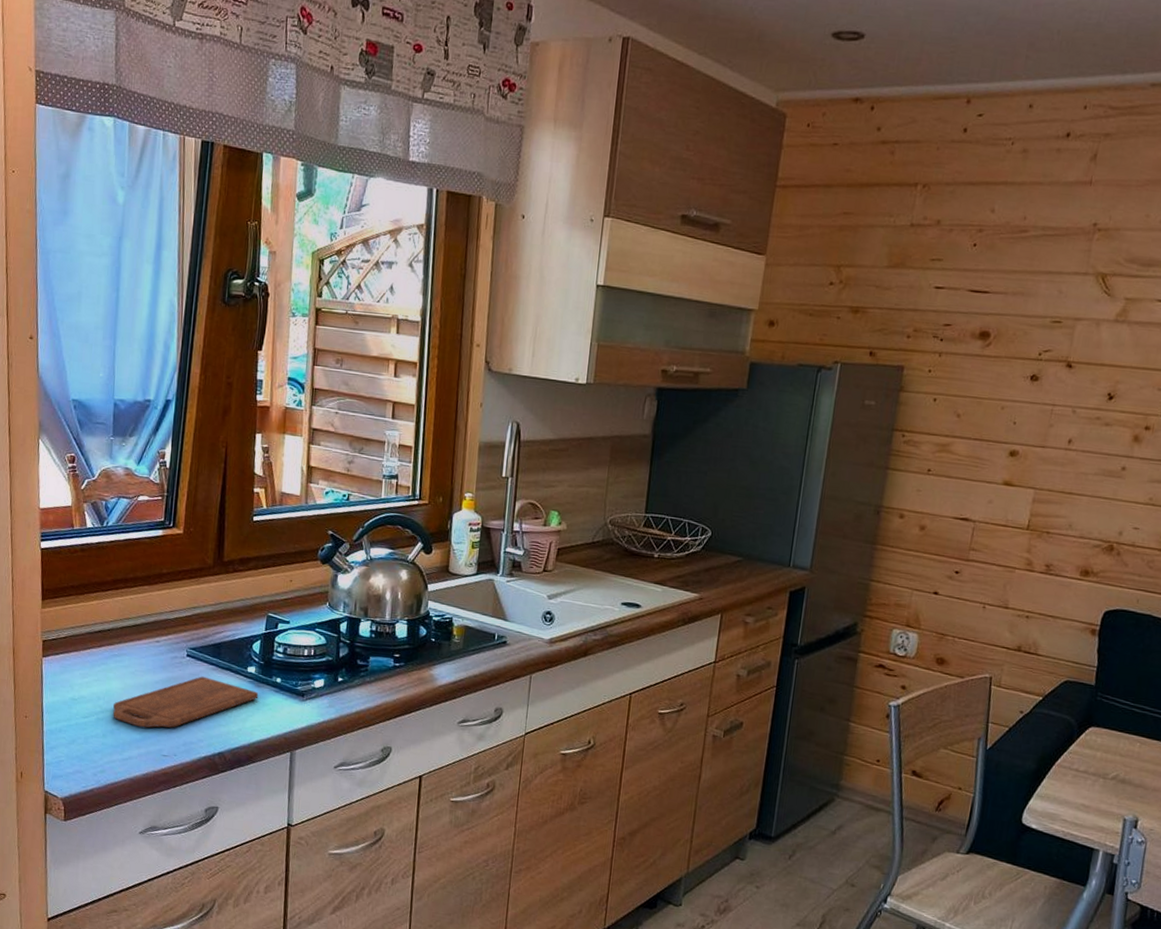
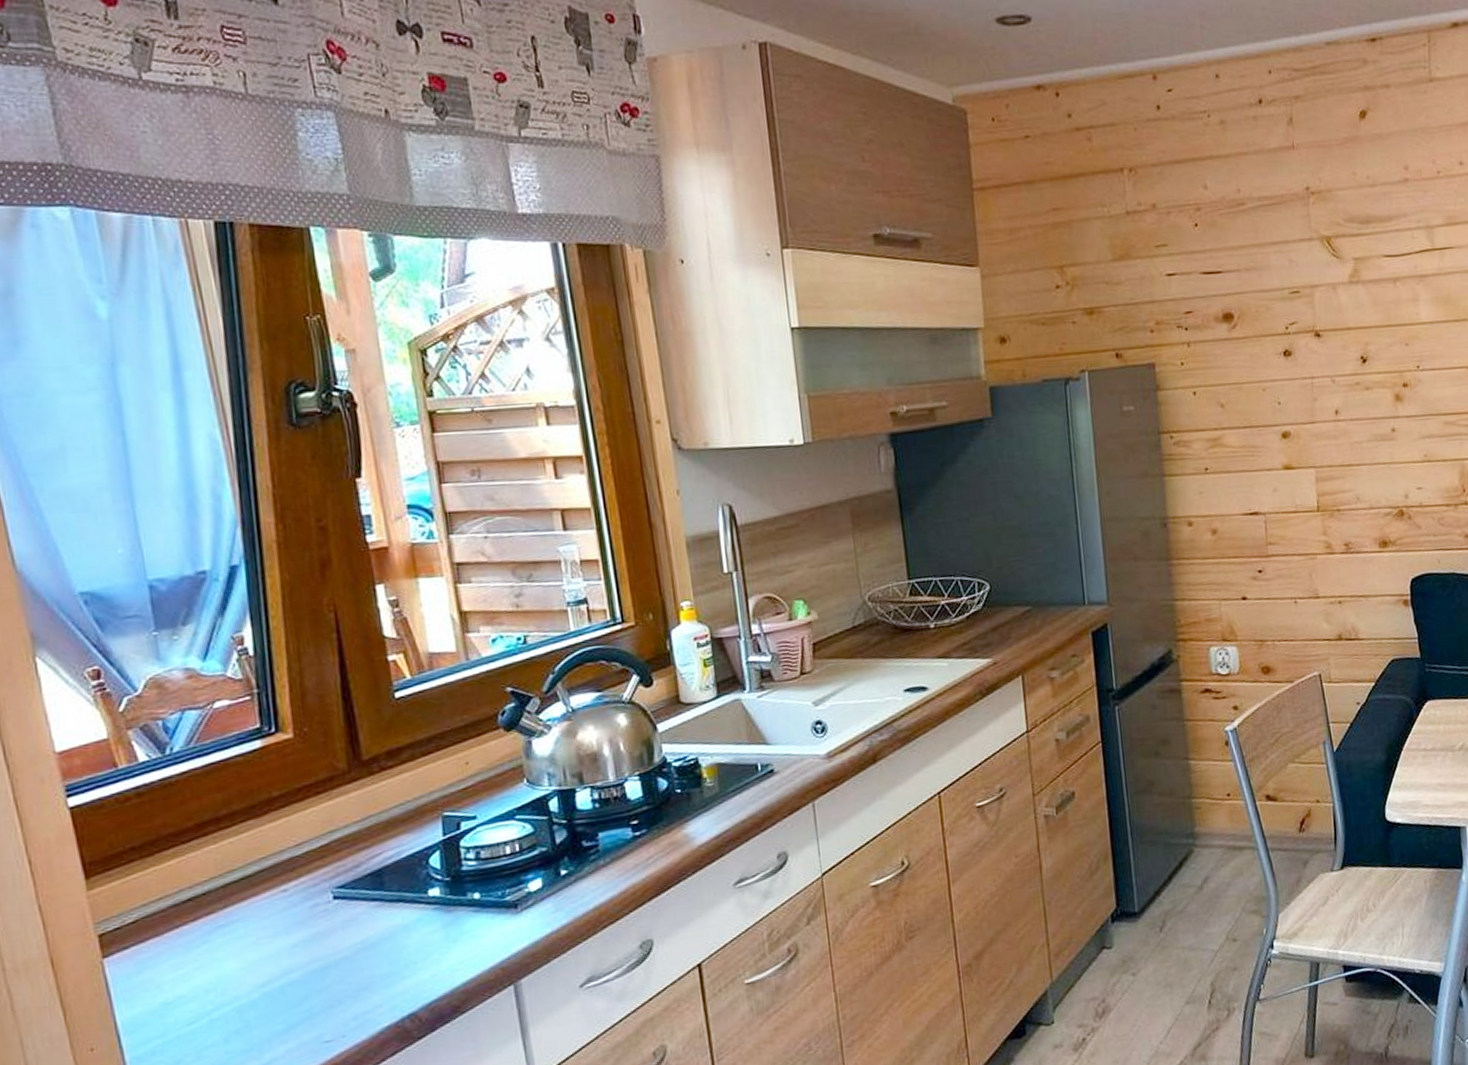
cutting board: present [113,676,259,728] -> none [233,918,452,1015]

